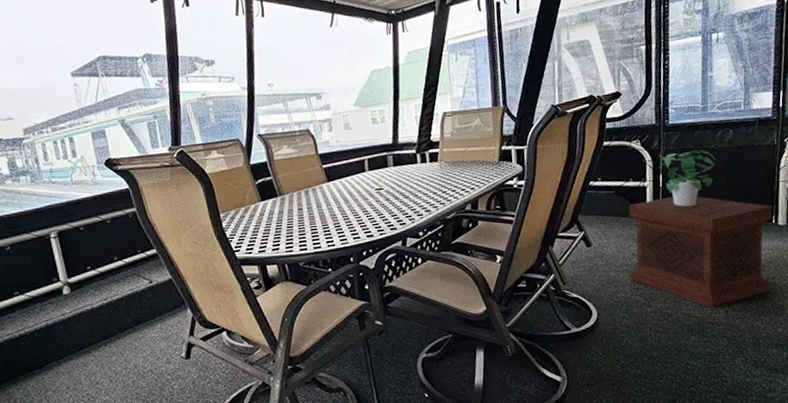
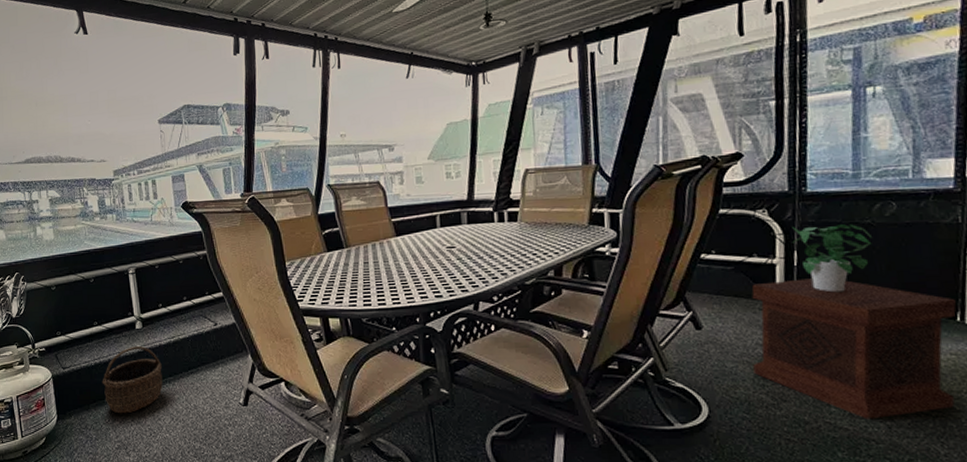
wicker basket: none [29,311,98,383] -> present [102,346,163,414]

